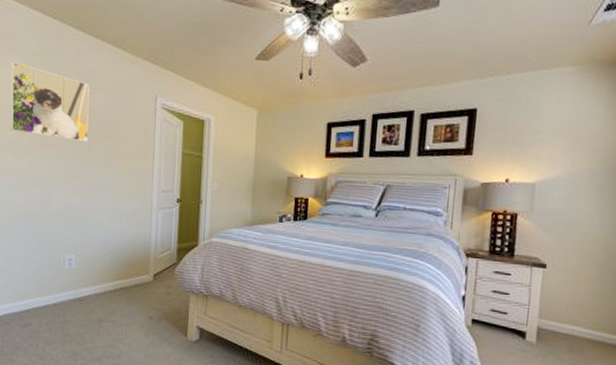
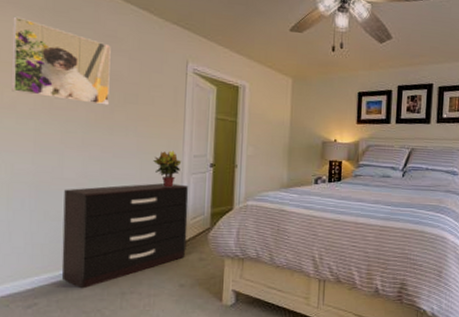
dresser: none [50,217,157,314] -> present [61,183,189,289]
potted plant: none [126,185,151,221] -> present [153,150,182,187]

